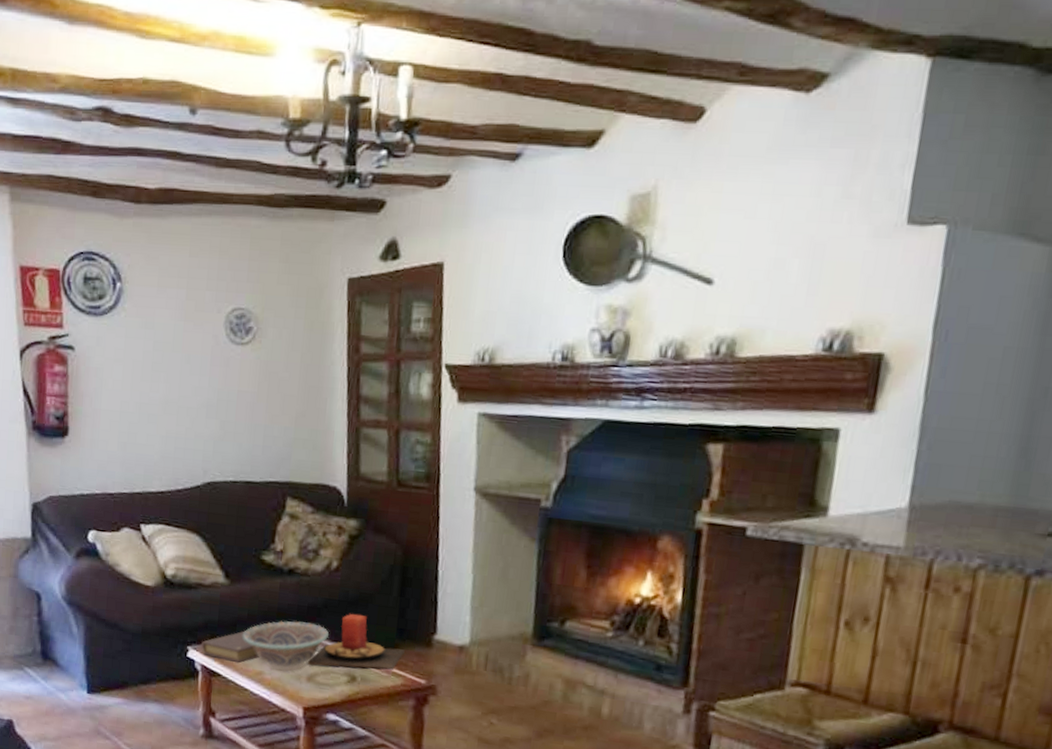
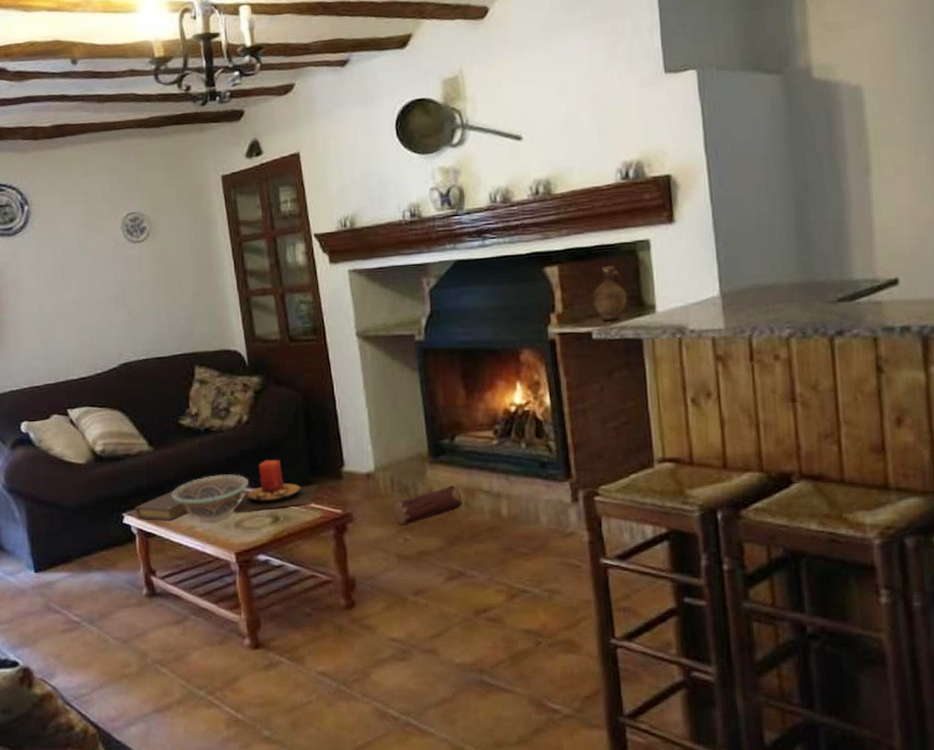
decorative log: none [481,674,563,709] -> present [392,486,464,526]
ceramic jug: none [755,452,798,518] -> present [591,265,627,320]

